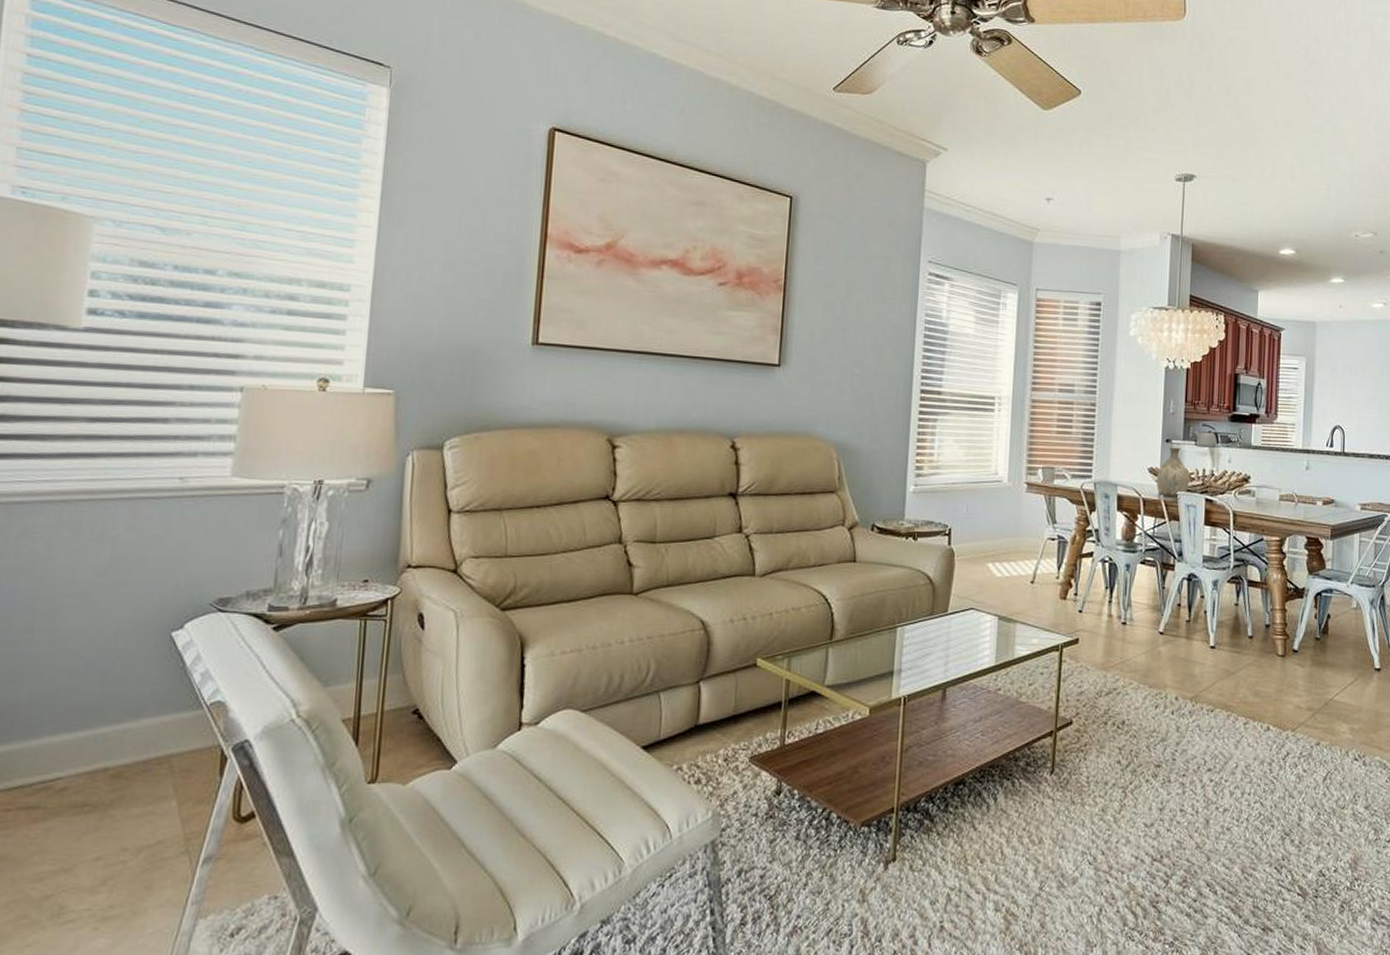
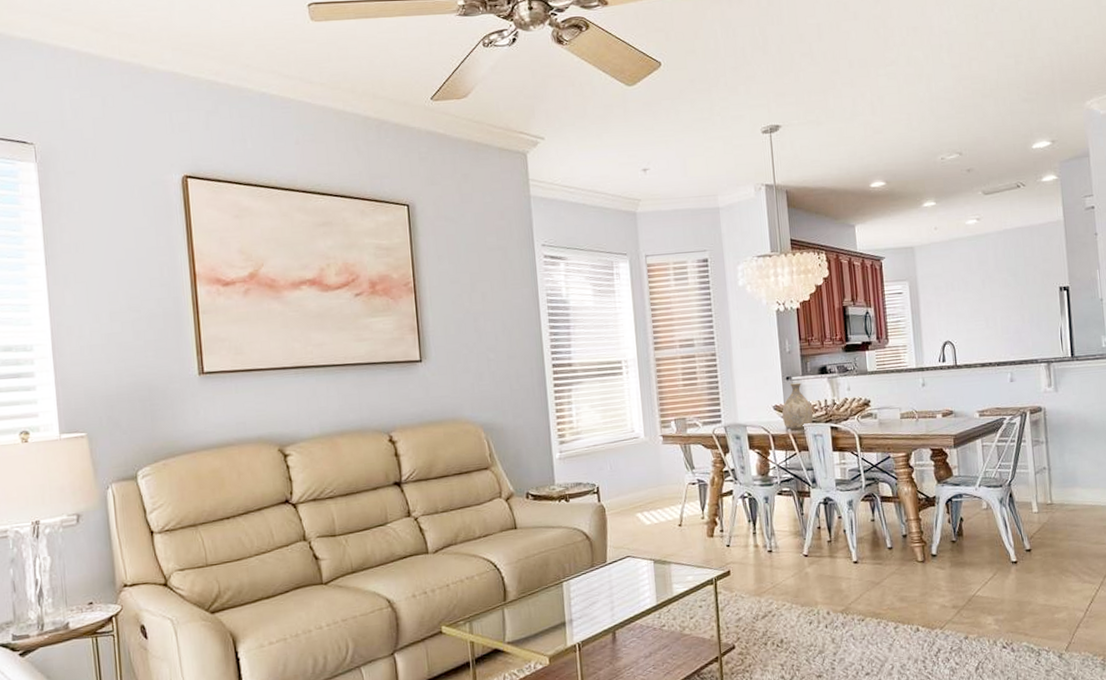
kettle: present [1194,424,1220,448] -> none [811,357,837,380]

